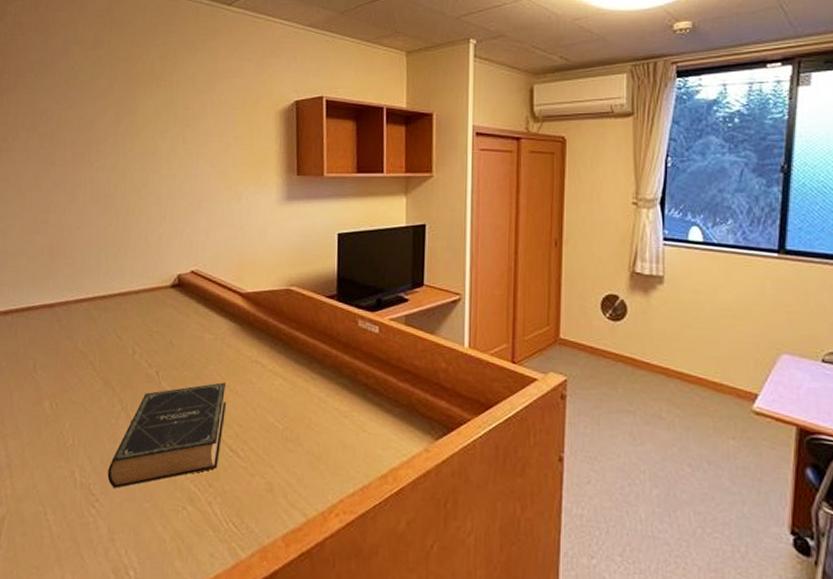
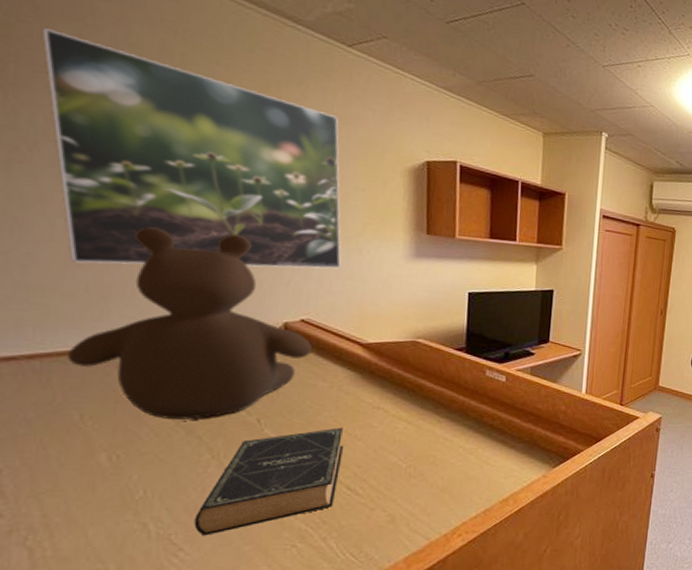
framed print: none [24,41,224,230] -> present [41,28,341,269]
bear: none [28,193,201,371] -> present [68,227,313,420]

